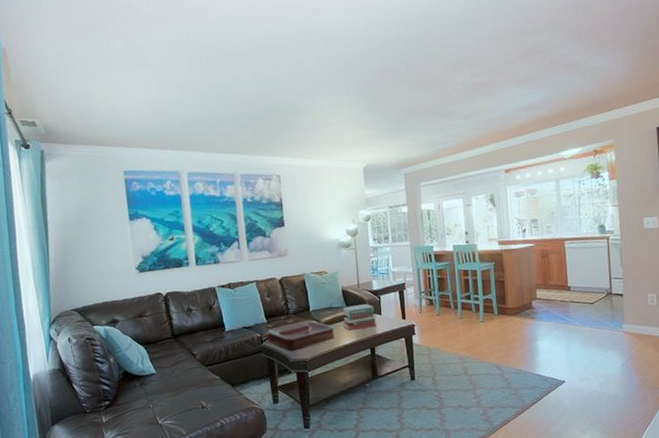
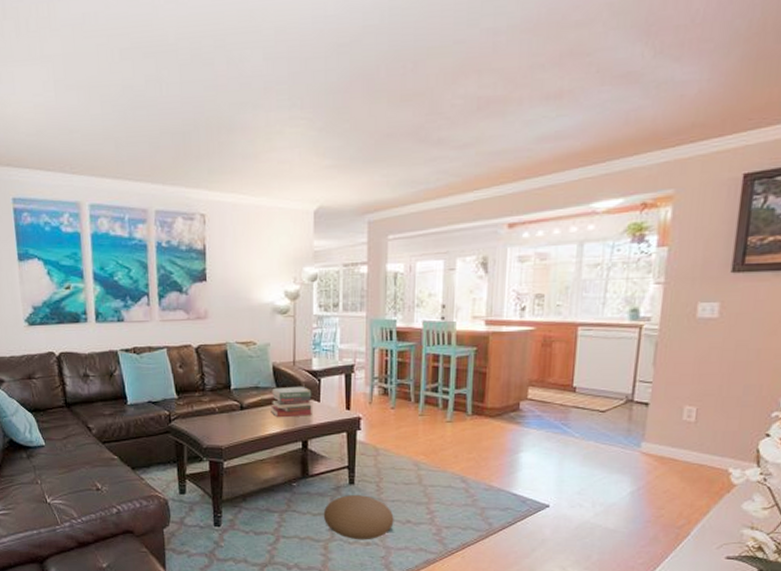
decorative tray: present [267,320,335,351] -> none [177,400,259,434]
pouf: none [392,388,450,427] -> present [323,495,394,540]

